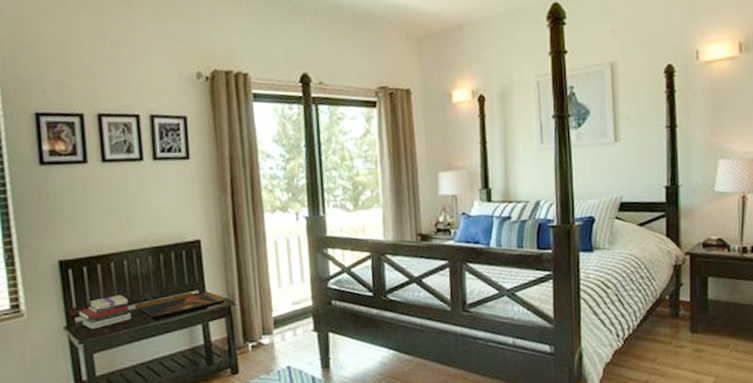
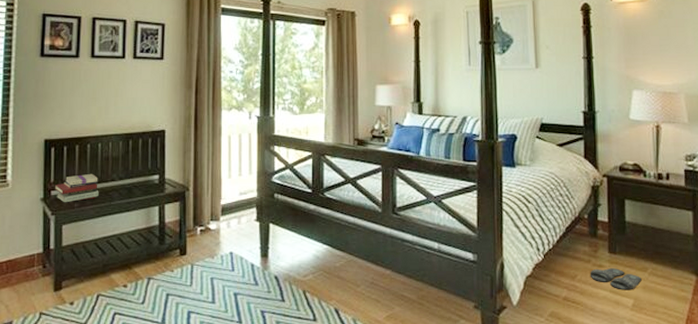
decorative tray: present [136,290,225,320] -> none [104,175,181,198]
slippers: none [670,347,723,369] -> present [590,268,642,290]

